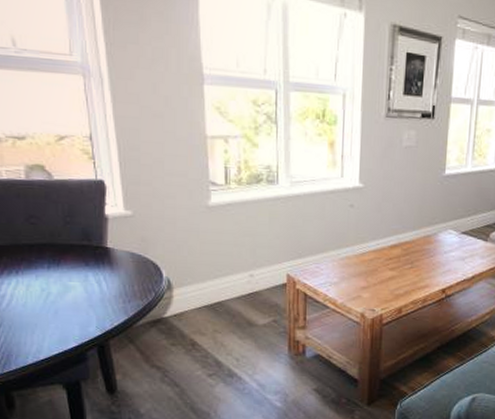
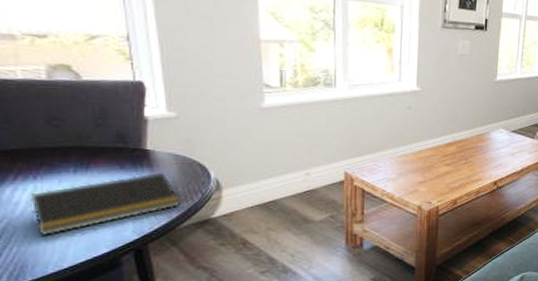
notepad: none [12,269,137,328] -> present [28,172,182,237]

